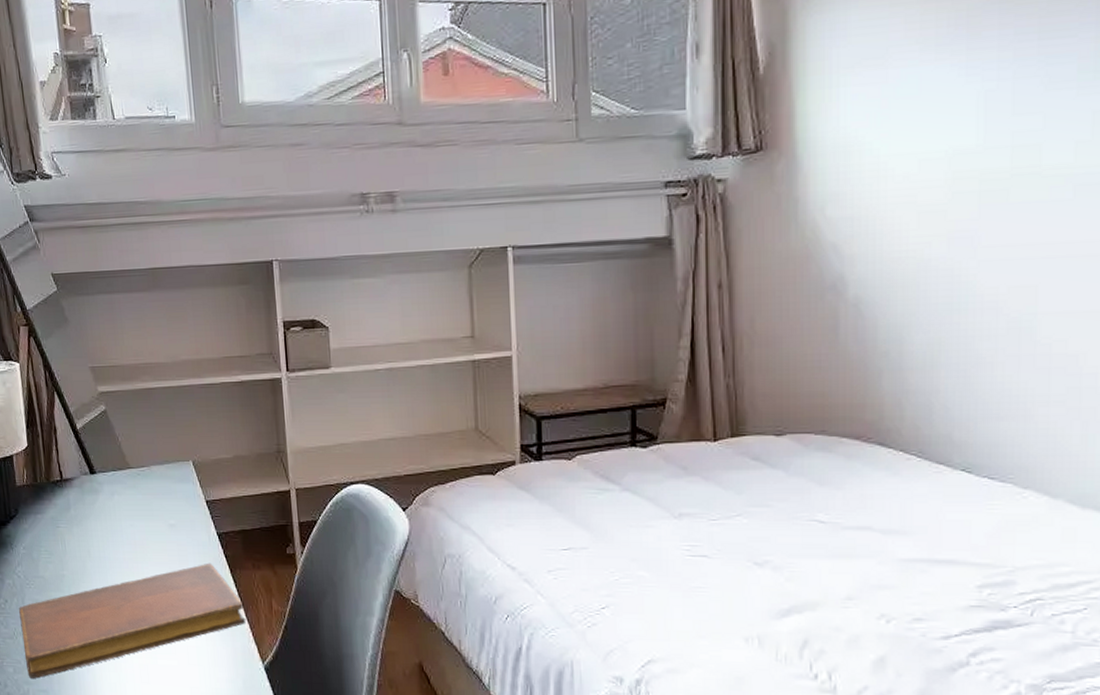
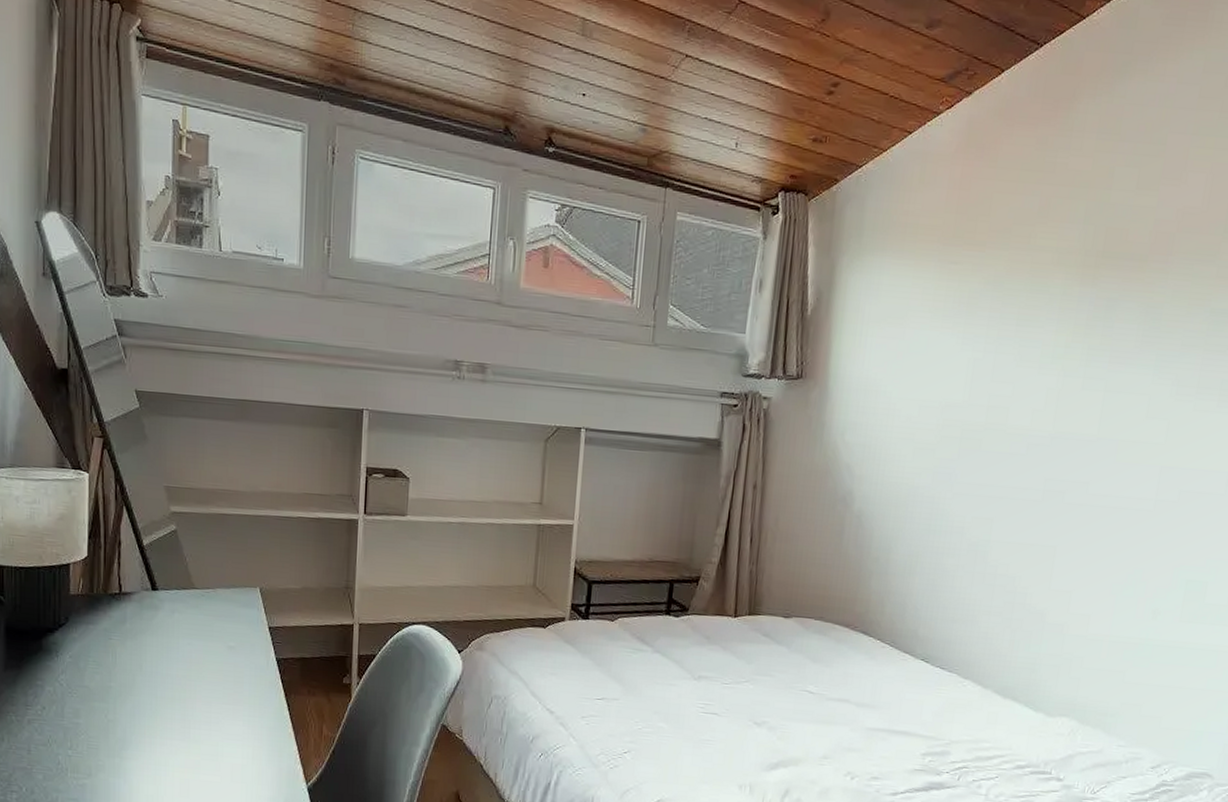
notebook: present [19,563,245,679] -> none [57,686,294,787]

